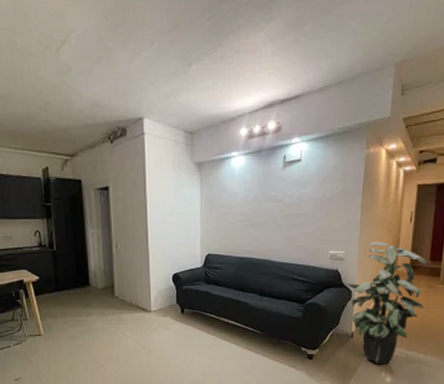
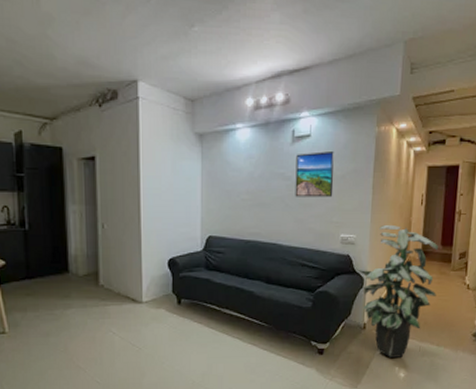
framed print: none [286,173,324,218] -> present [295,150,334,198]

